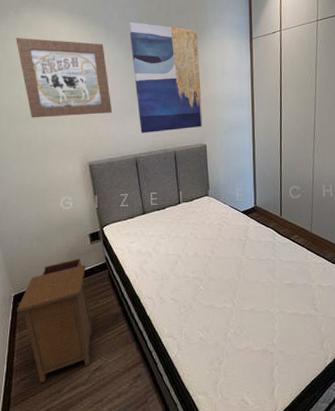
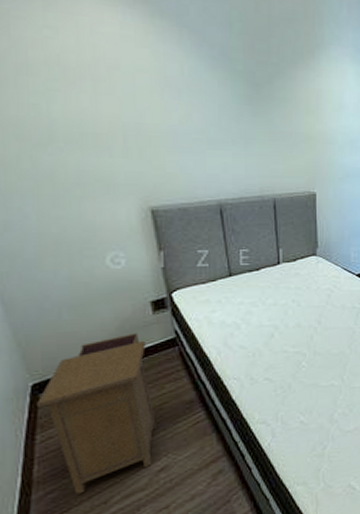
wall art: present [16,38,113,118] -> none [28,18,187,143]
wall art: present [129,22,203,134] -> none [213,22,312,174]

